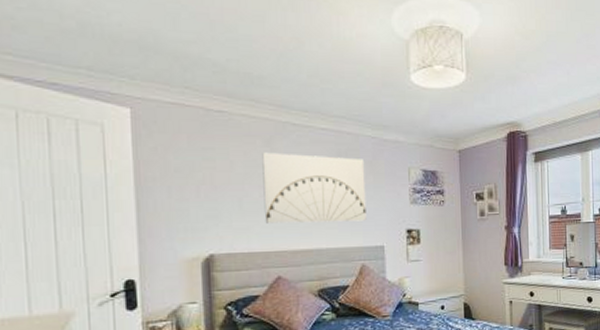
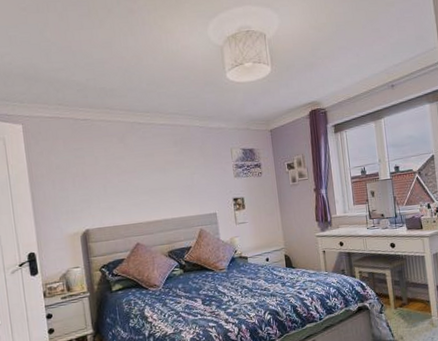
wall art: present [262,152,367,224] -> none [118,145,201,203]

